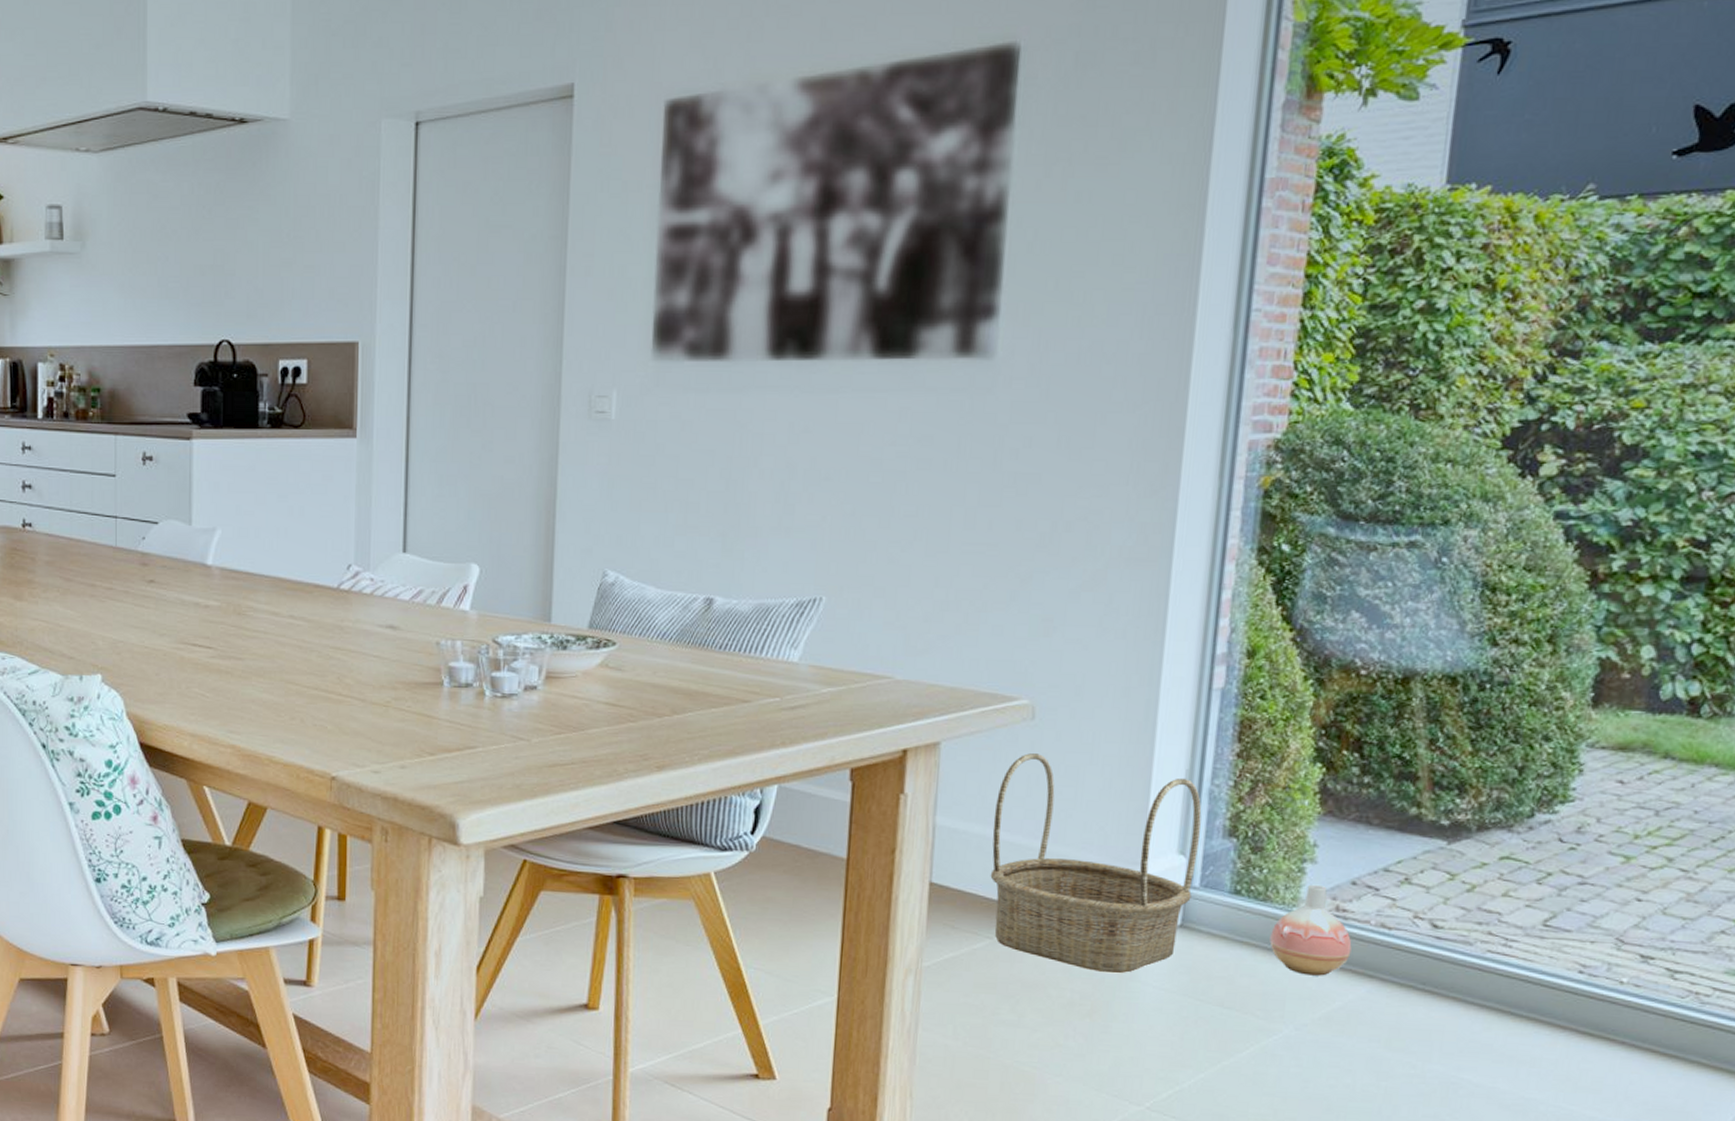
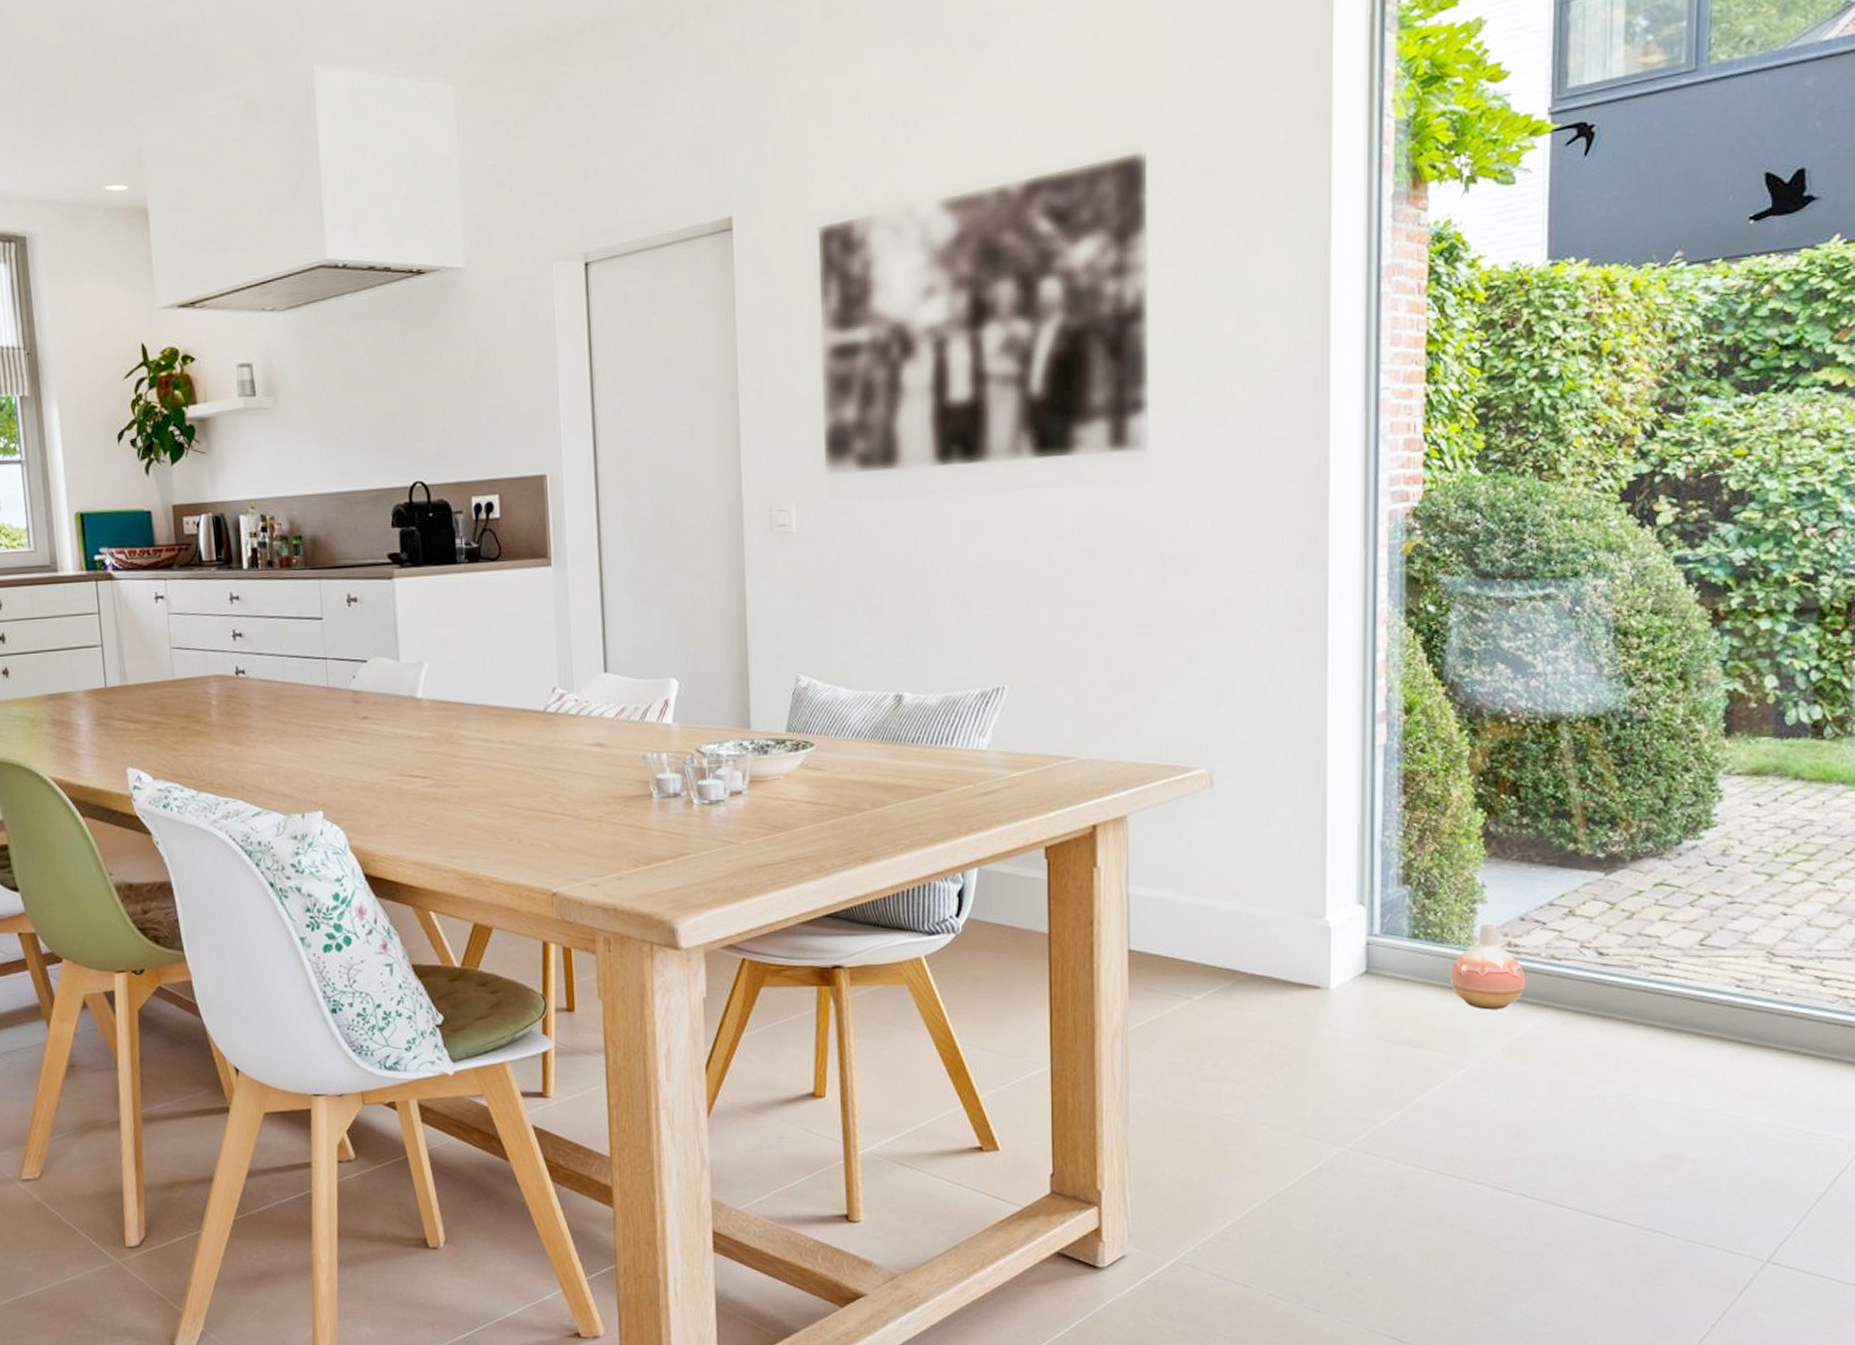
basket: present [990,753,1202,974] -> none [1183,819,1376,1023]

